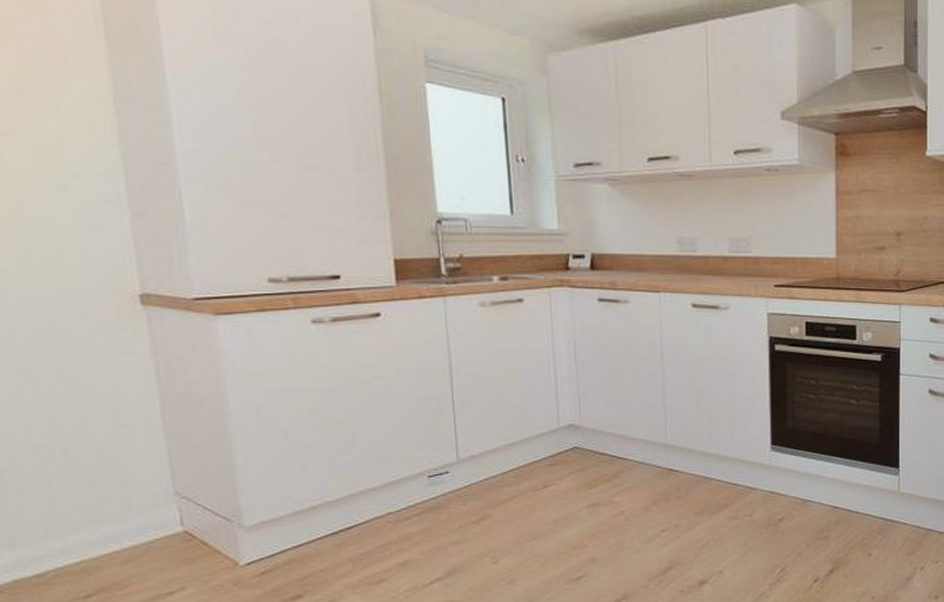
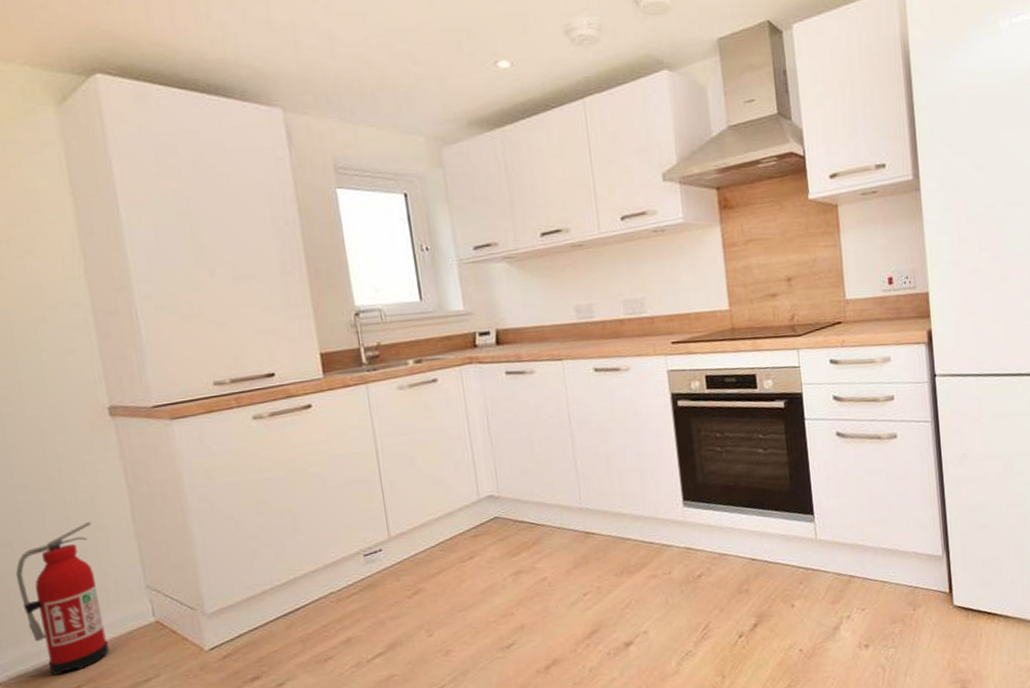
fire extinguisher: none [15,419,127,583] -> present [15,522,109,675]

